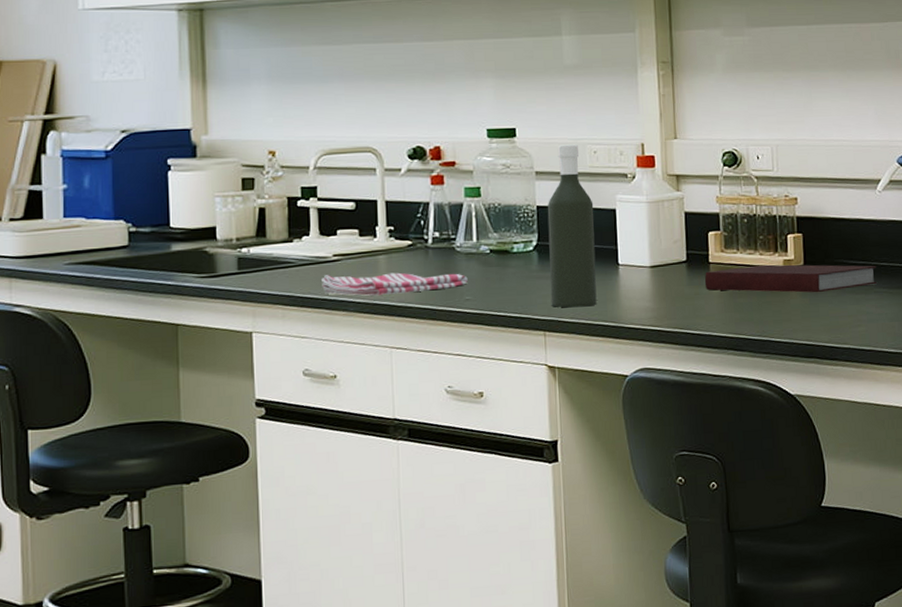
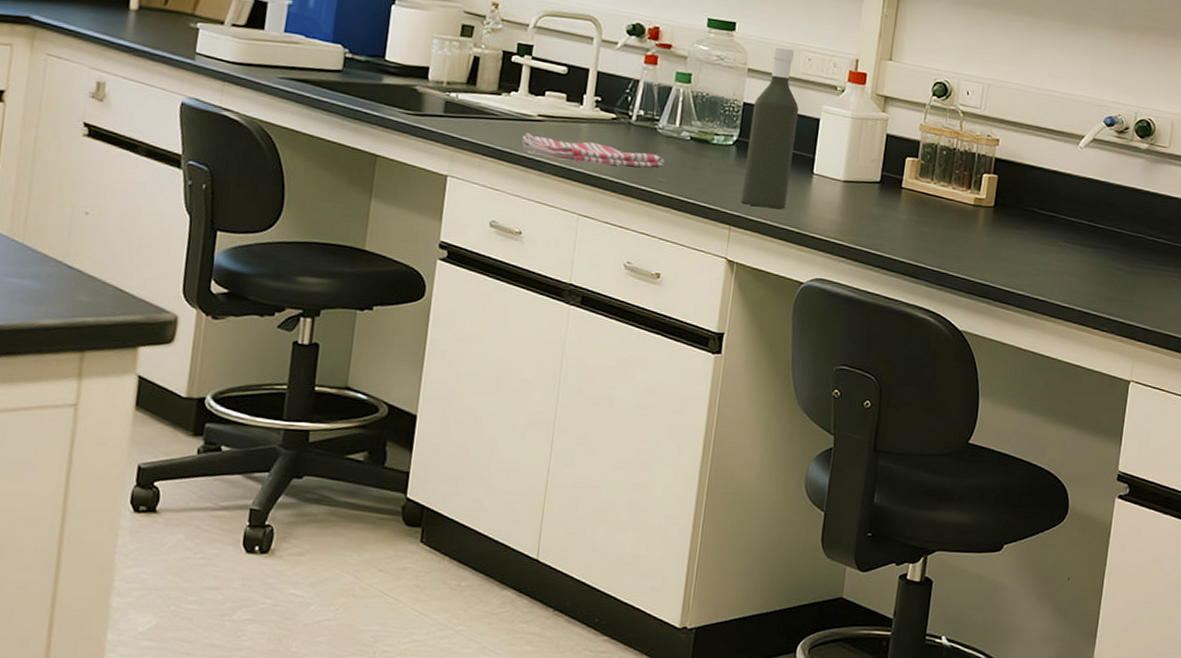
notebook: present [704,264,877,293] -> none [893,195,1065,238]

